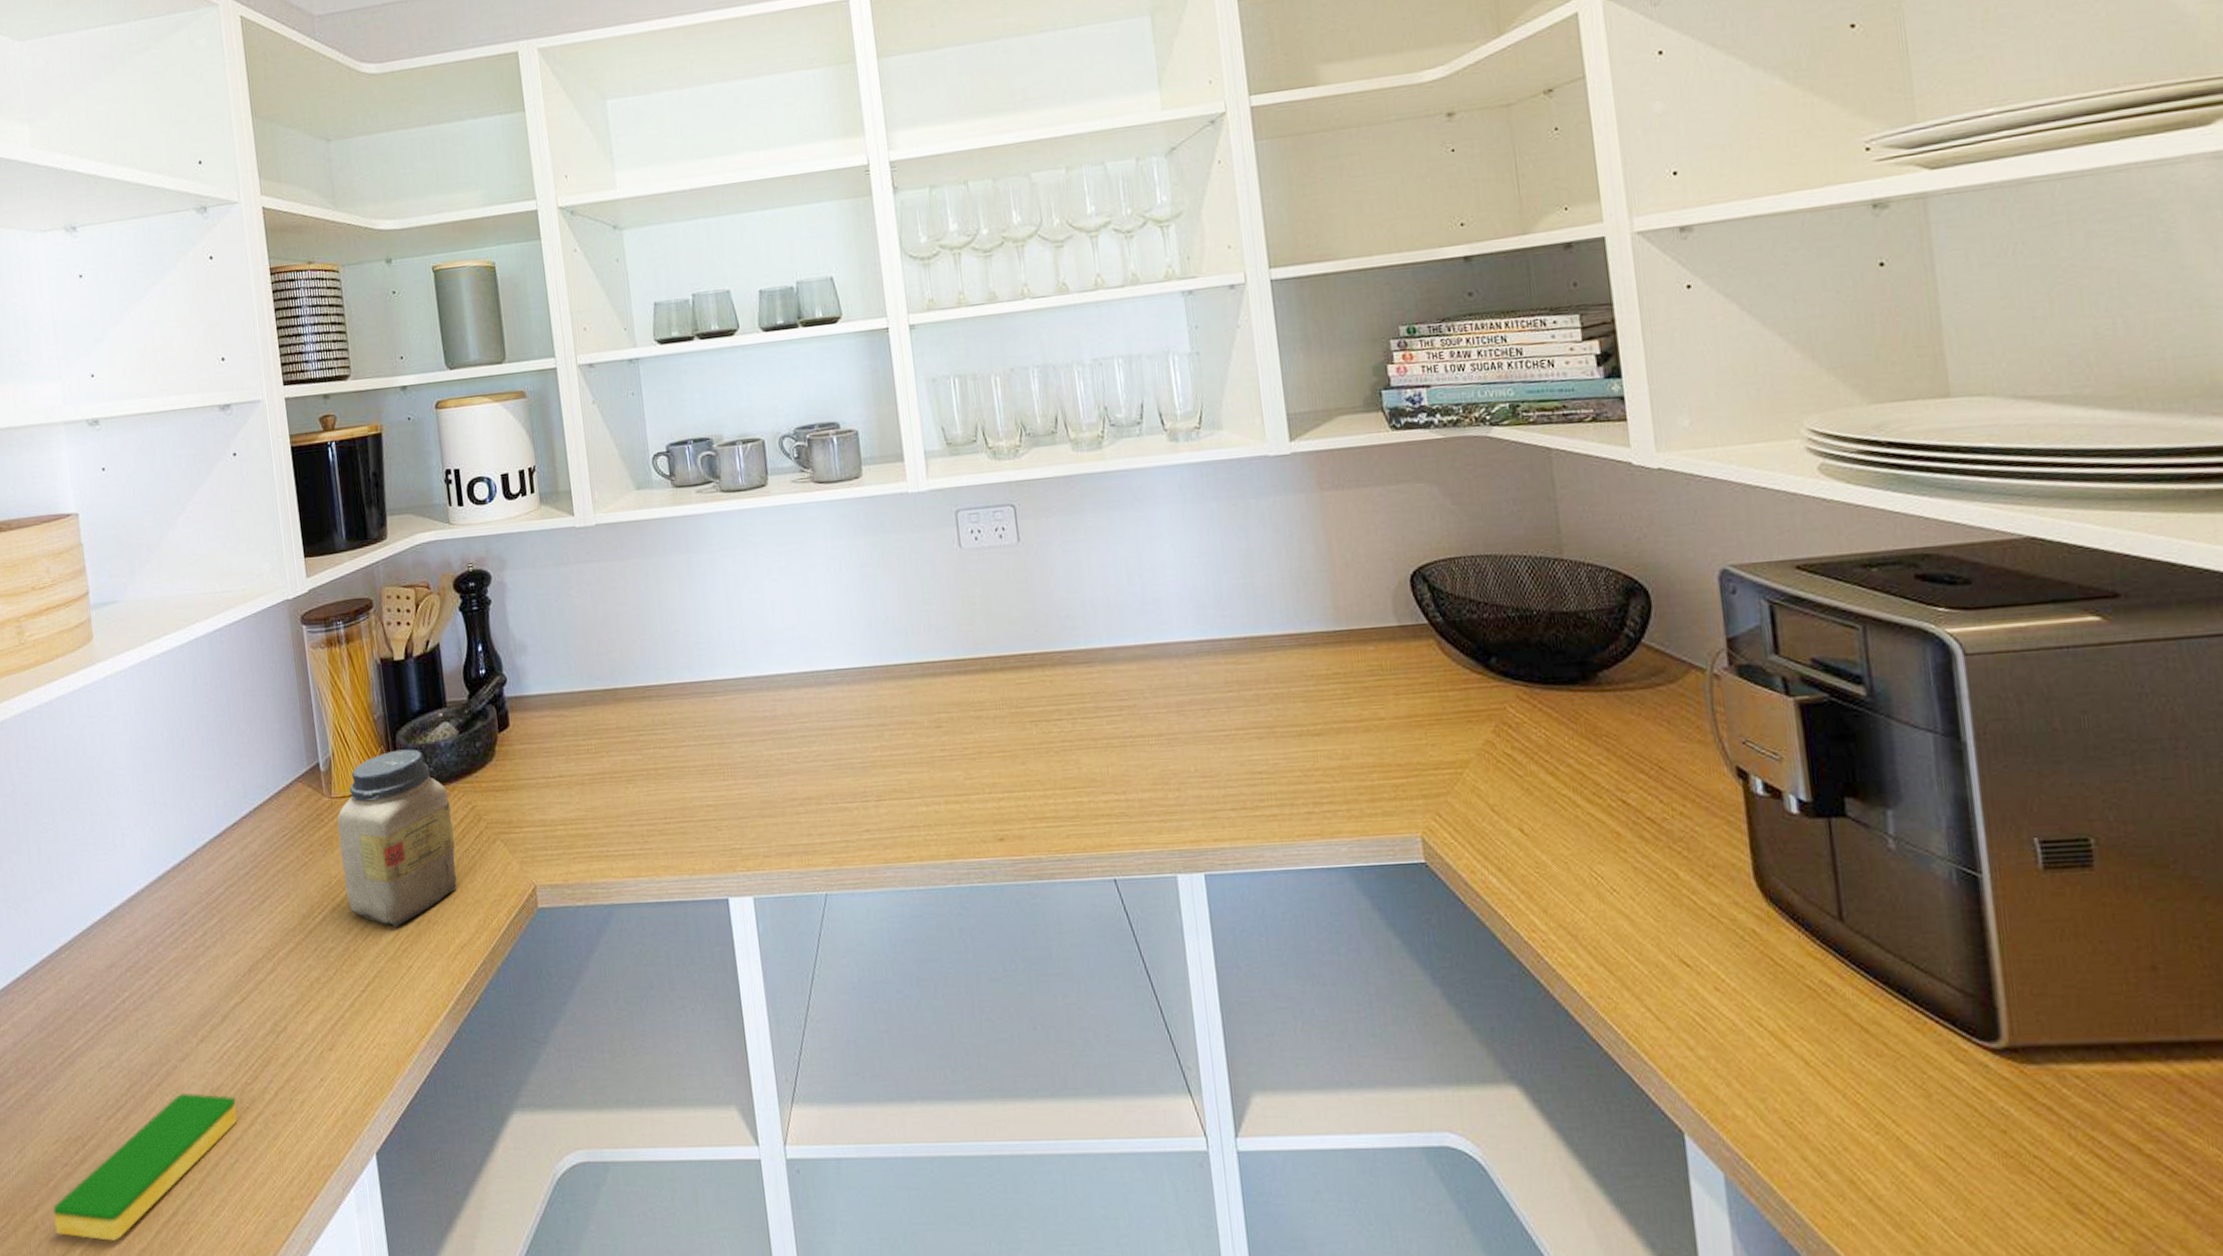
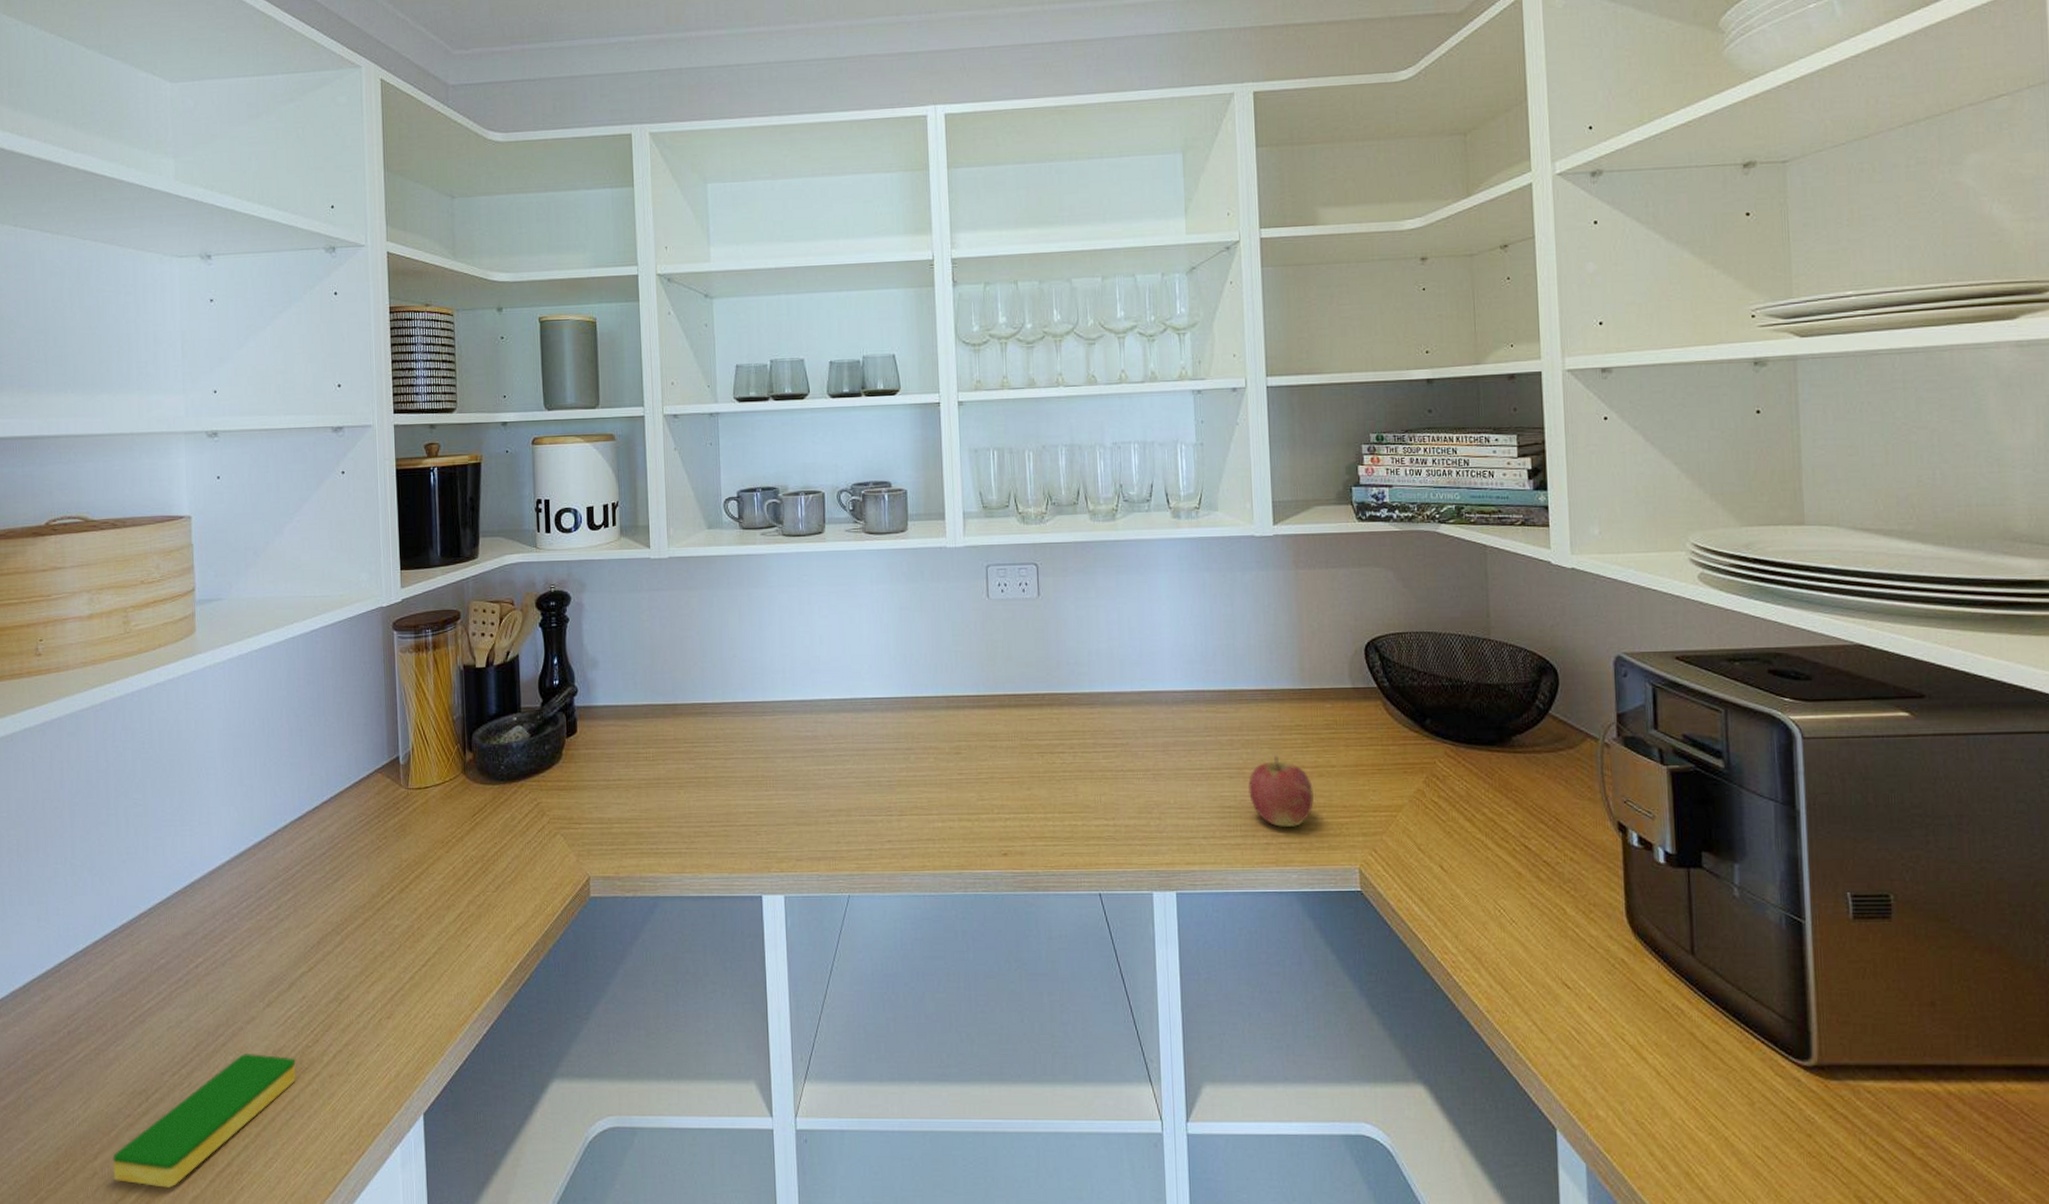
jar: present [337,749,457,928] -> none [412,748,519,909]
apple: none [1280,709,1363,793] -> present [1247,755,1315,827]

